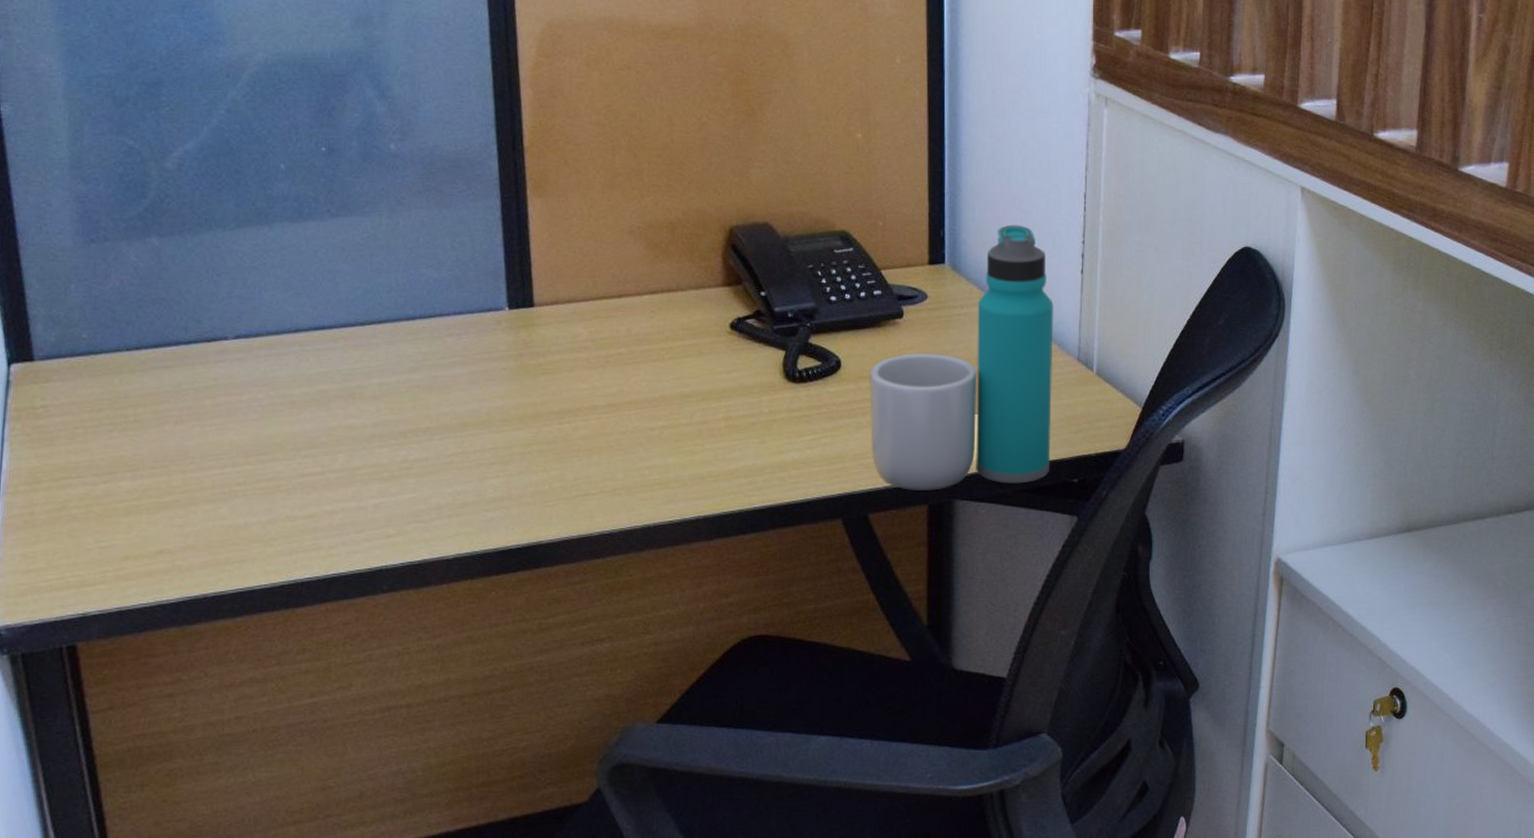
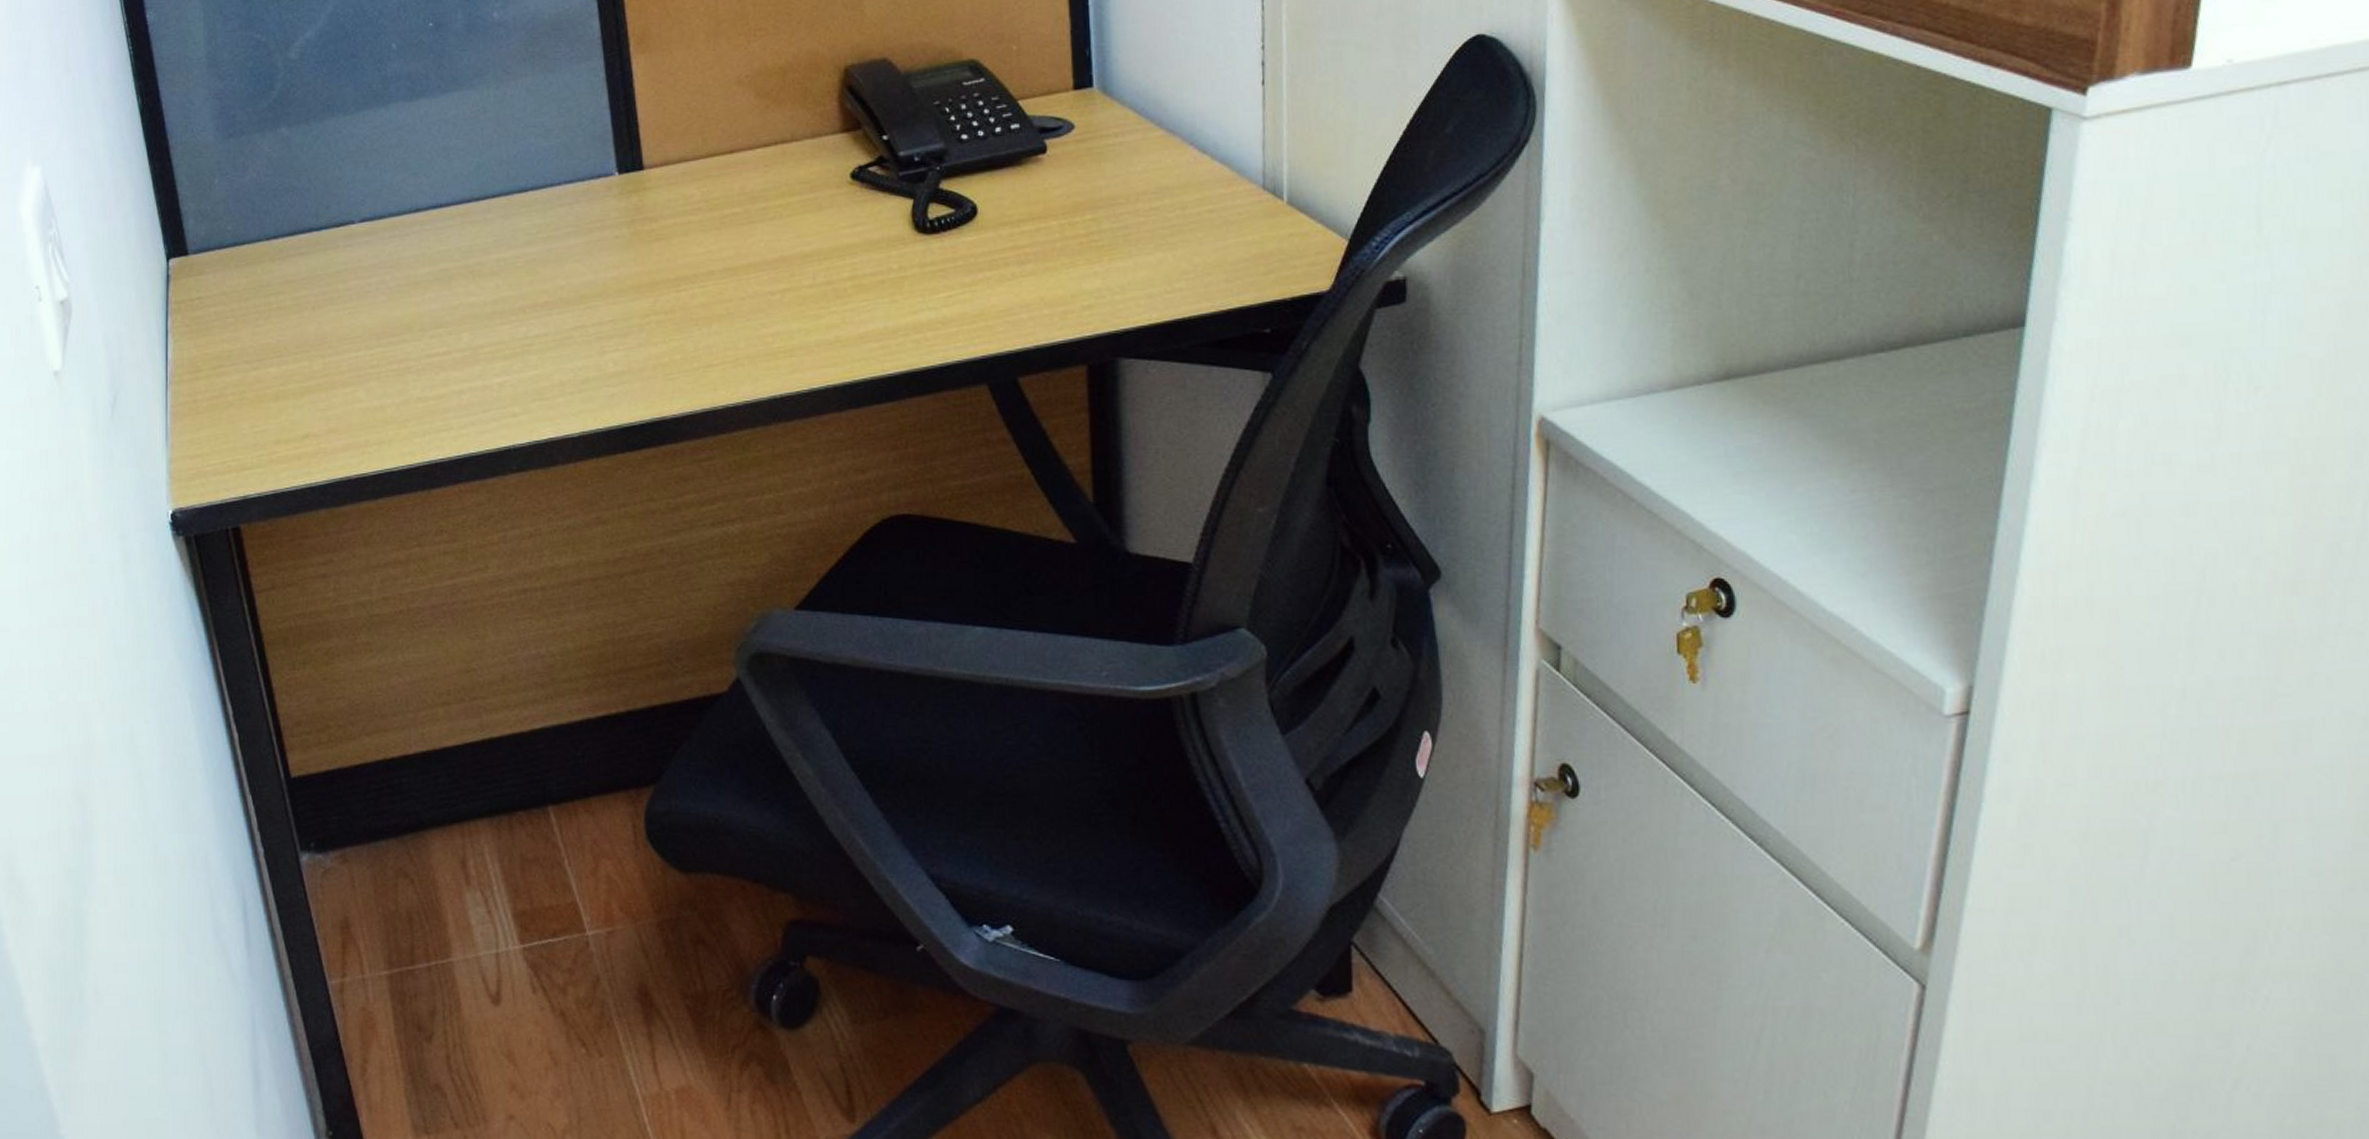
mug: present [869,353,977,491] -> none [1011,191,1141,349]
water bottle: present [976,224,1054,484] -> none [1135,34,1235,338]

